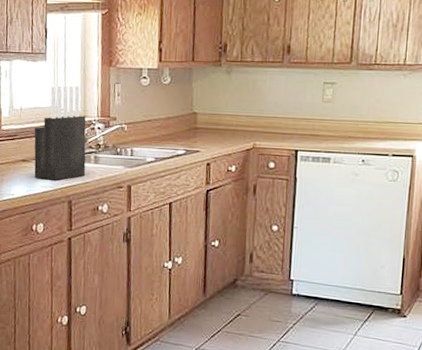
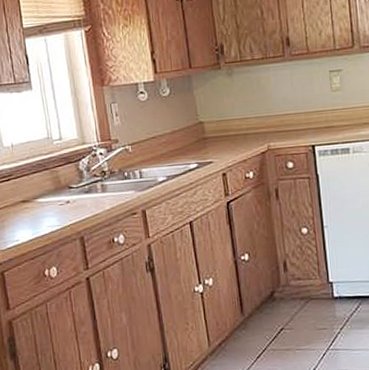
knife block: present [34,85,86,181] -> none [30,111,95,219]

